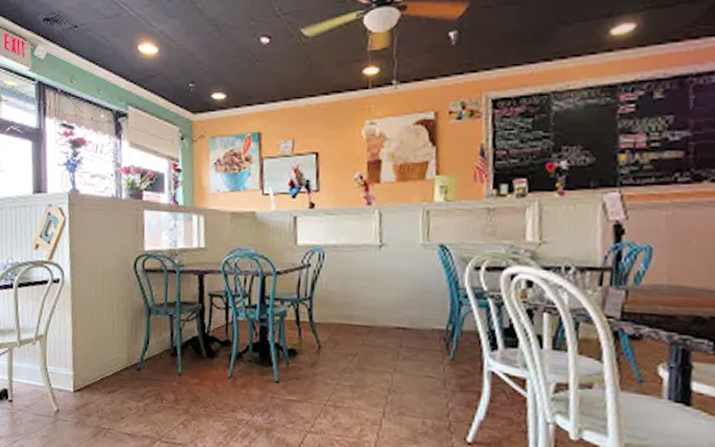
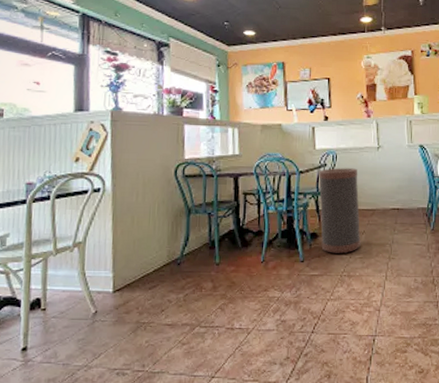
trash can: none [300,270,352,379] -> present [319,168,361,254]

